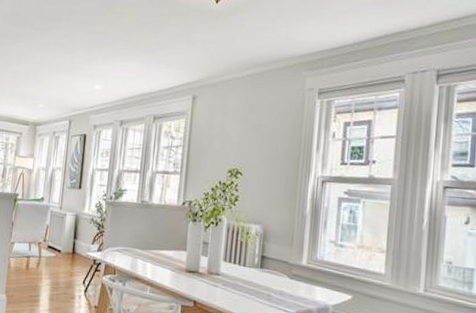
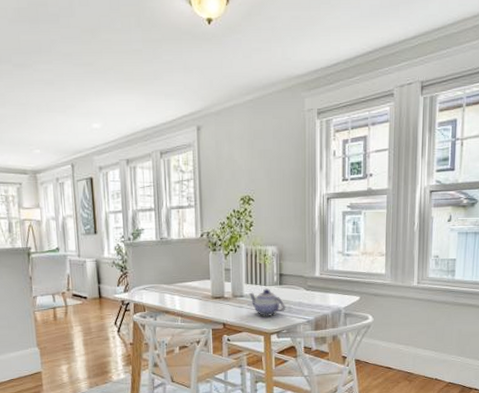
teapot: none [225,269,266,302] -> present [248,288,286,317]

